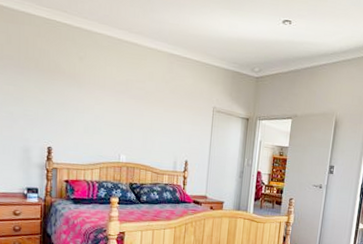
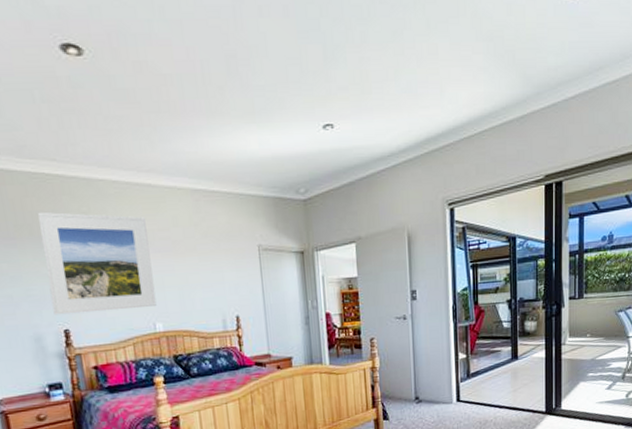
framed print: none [42,50,128,142] -> present [38,212,157,315]

